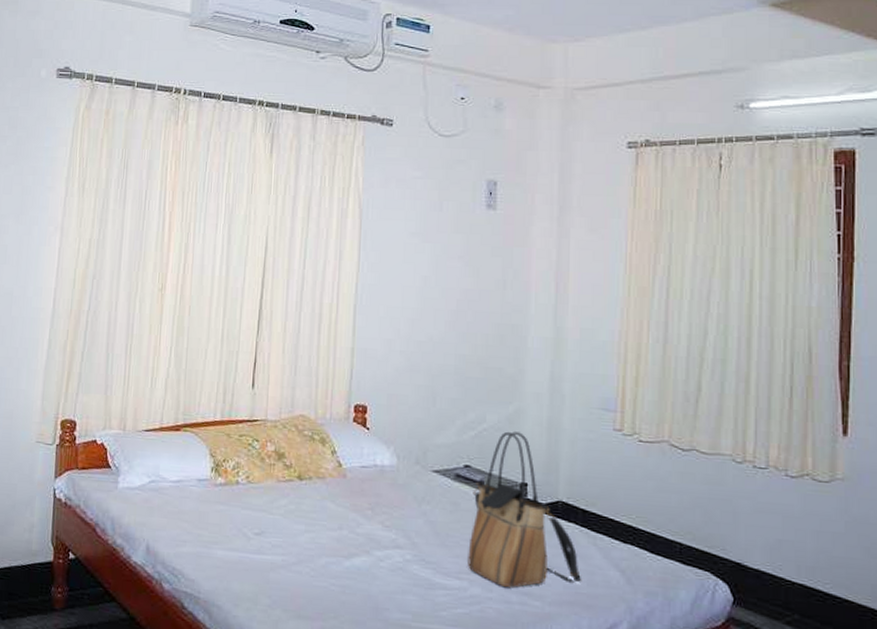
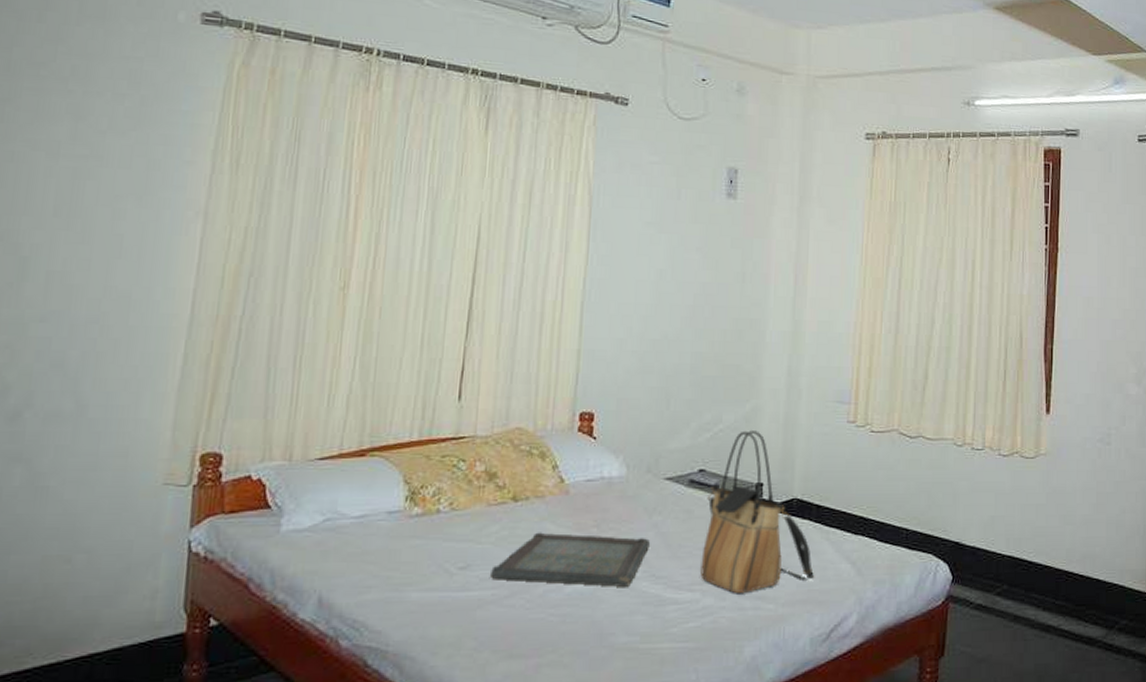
serving tray: none [281,509,421,568] -> present [491,532,651,587]

